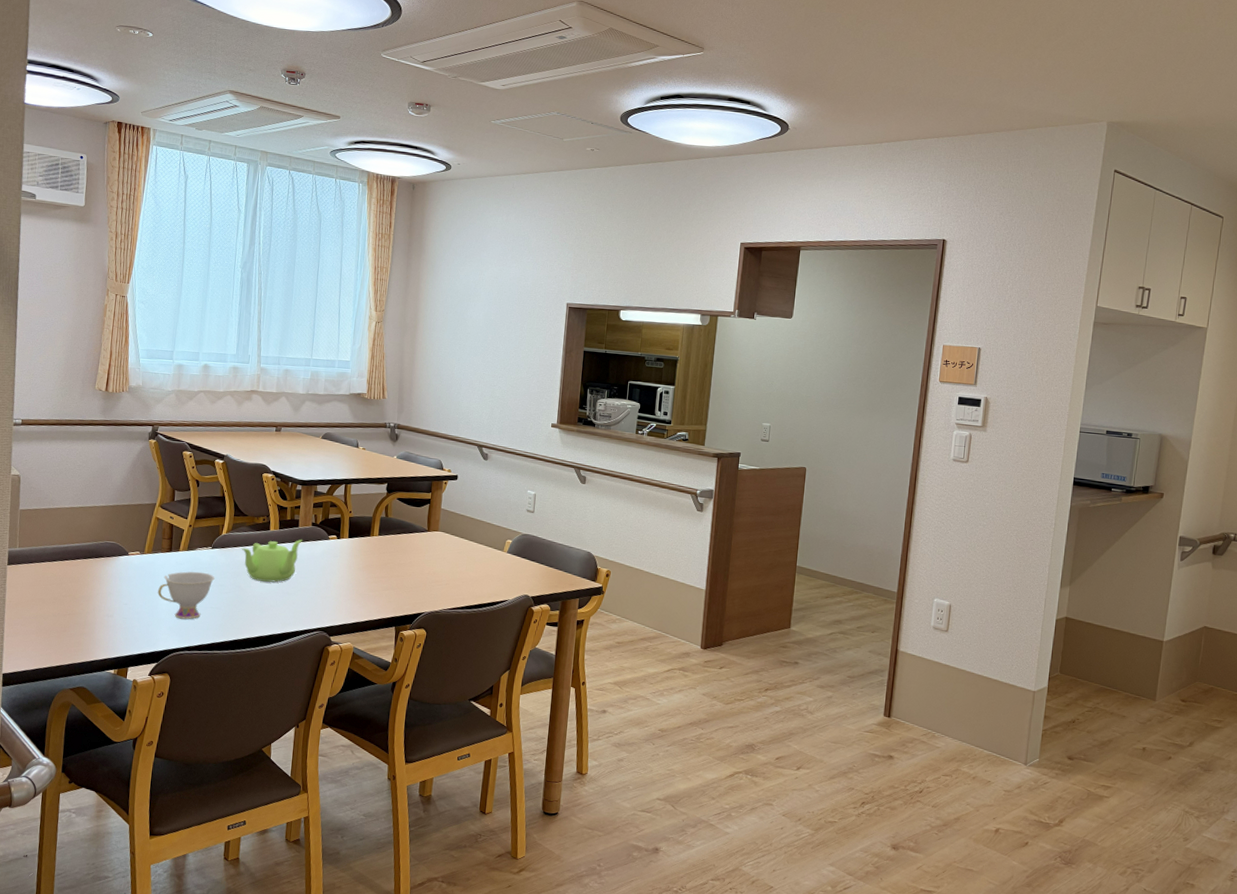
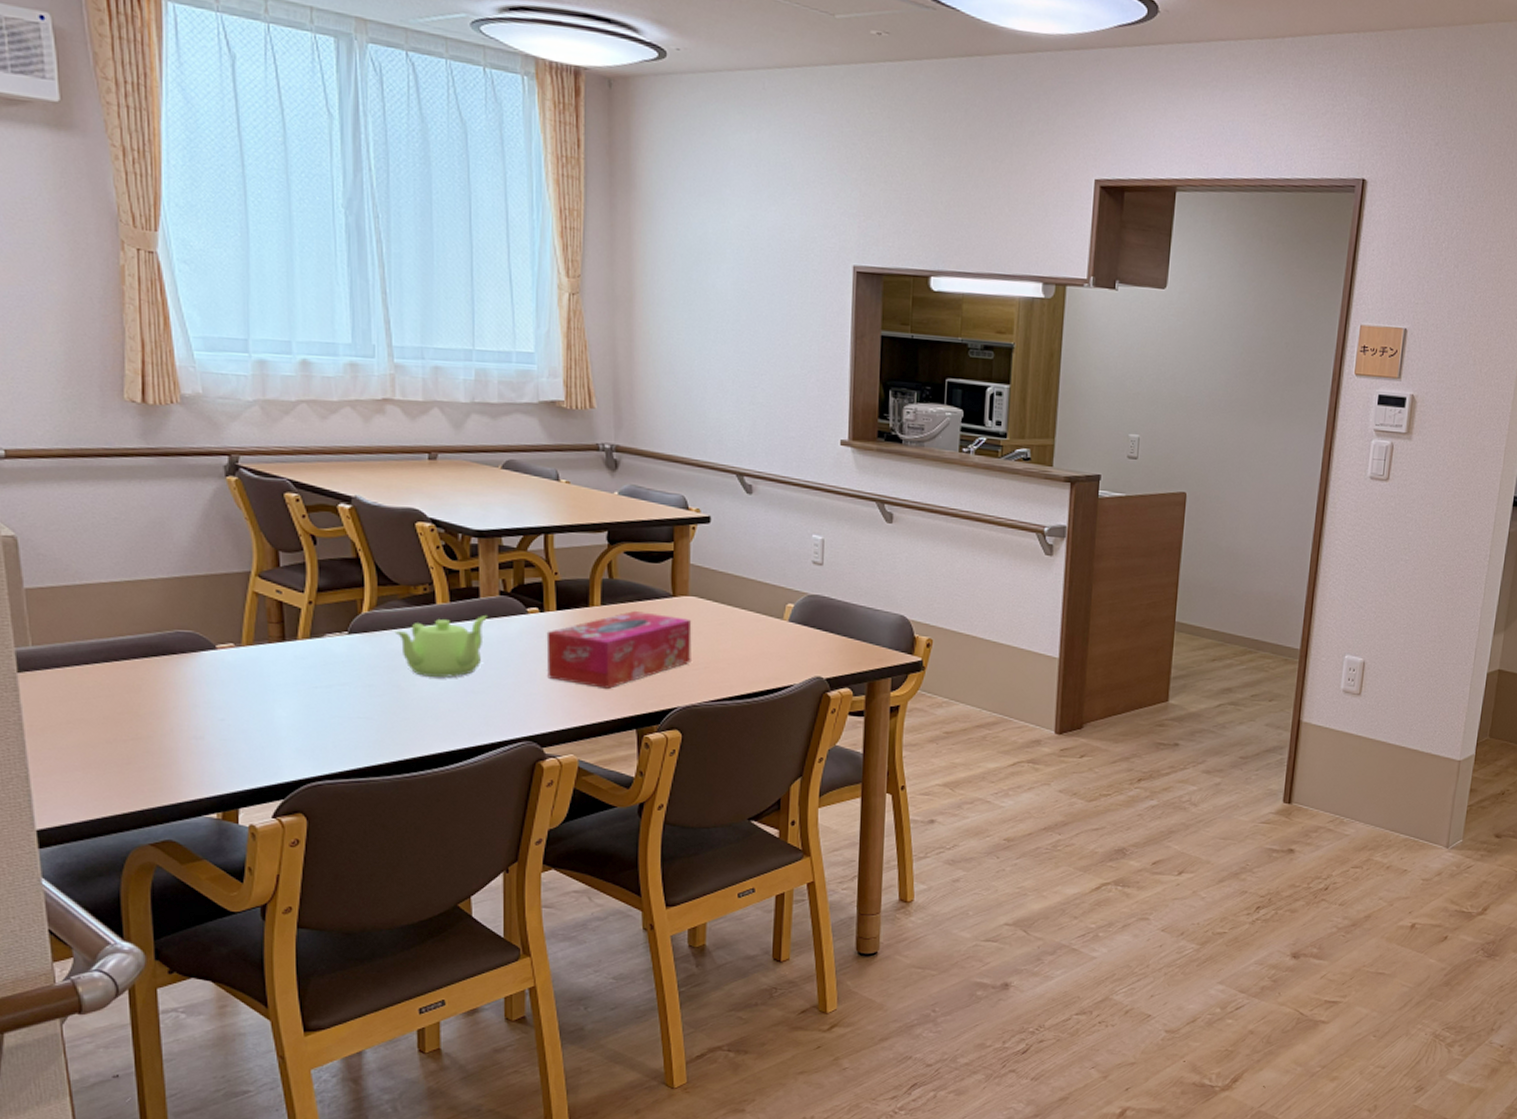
teacup: present [158,571,215,620] -> none [271,667,359,737]
tissue box: none [338,541,440,596] -> present [546,611,692,689]

